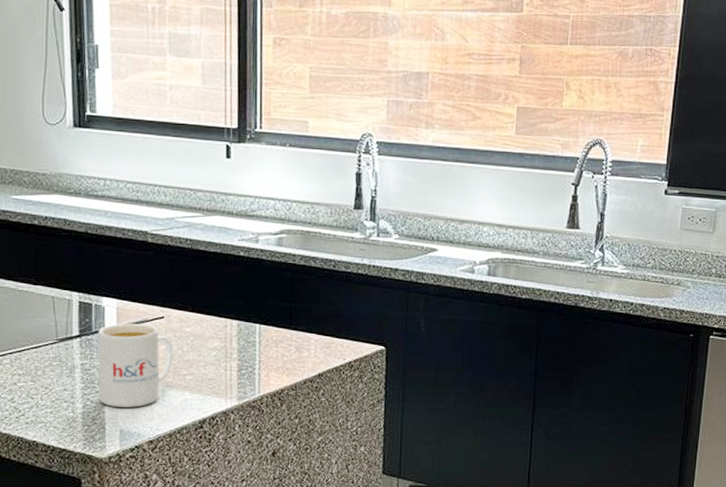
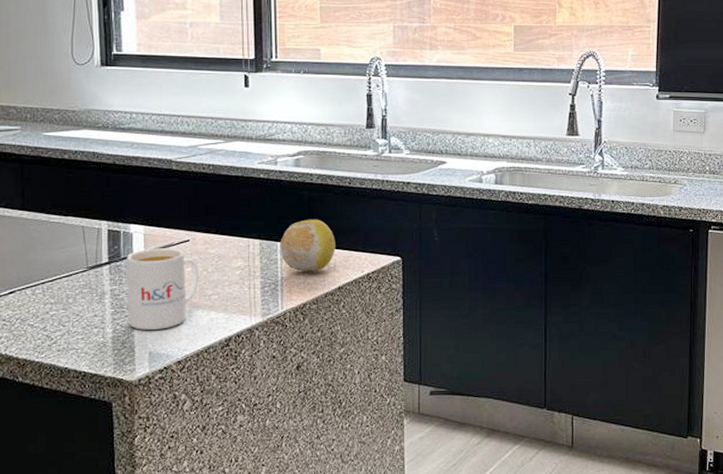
fruit: none [259,302,317,356] -> present [280,219,335,271]

